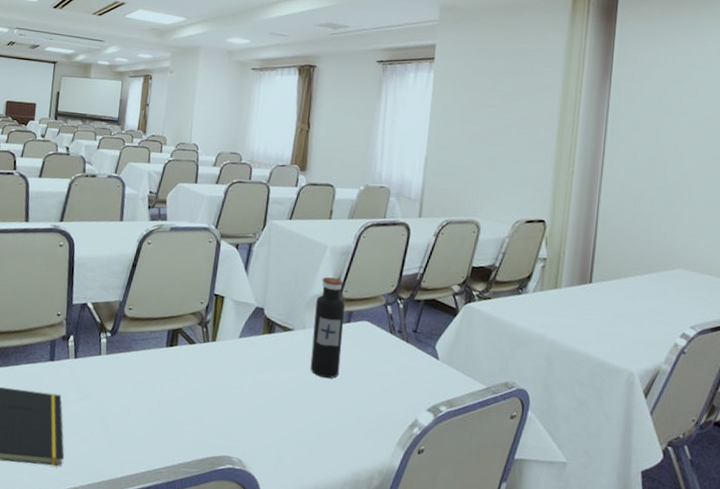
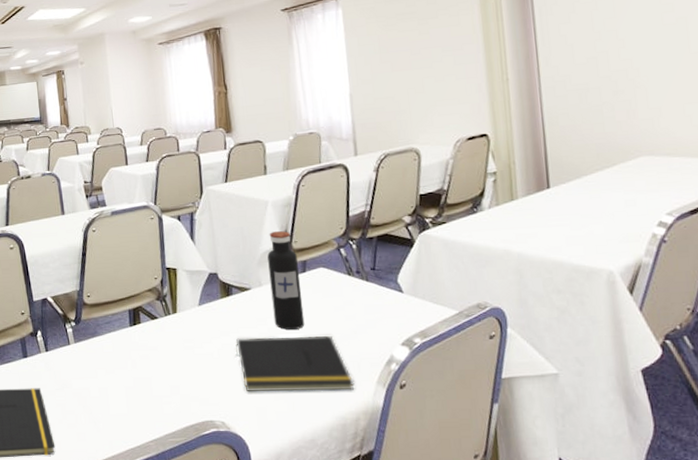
notepad: none [266,377,376,448] -> present [236,335,355,391]

